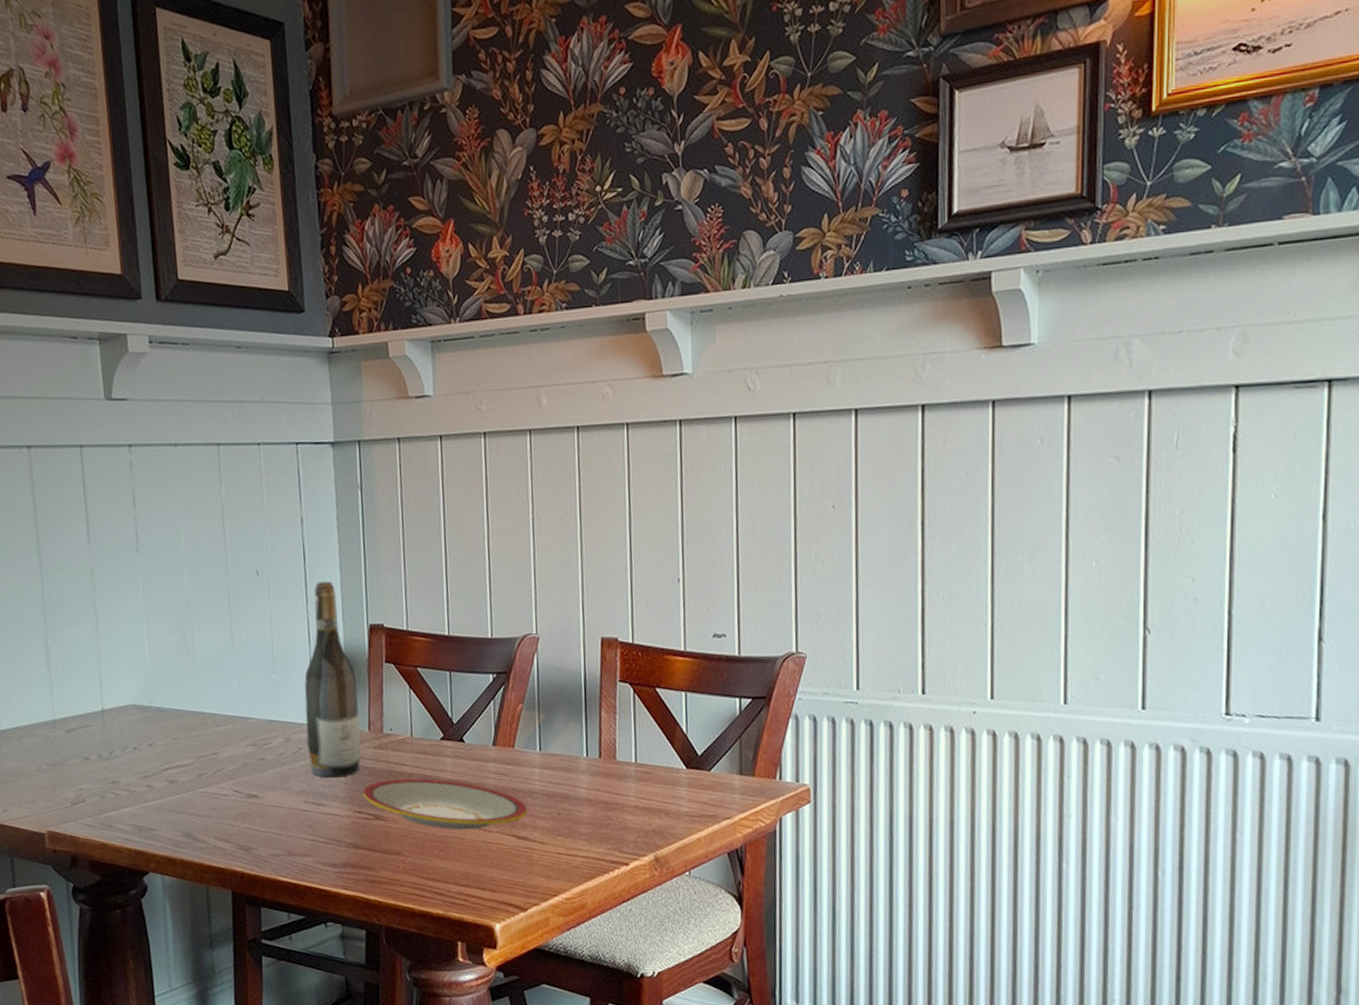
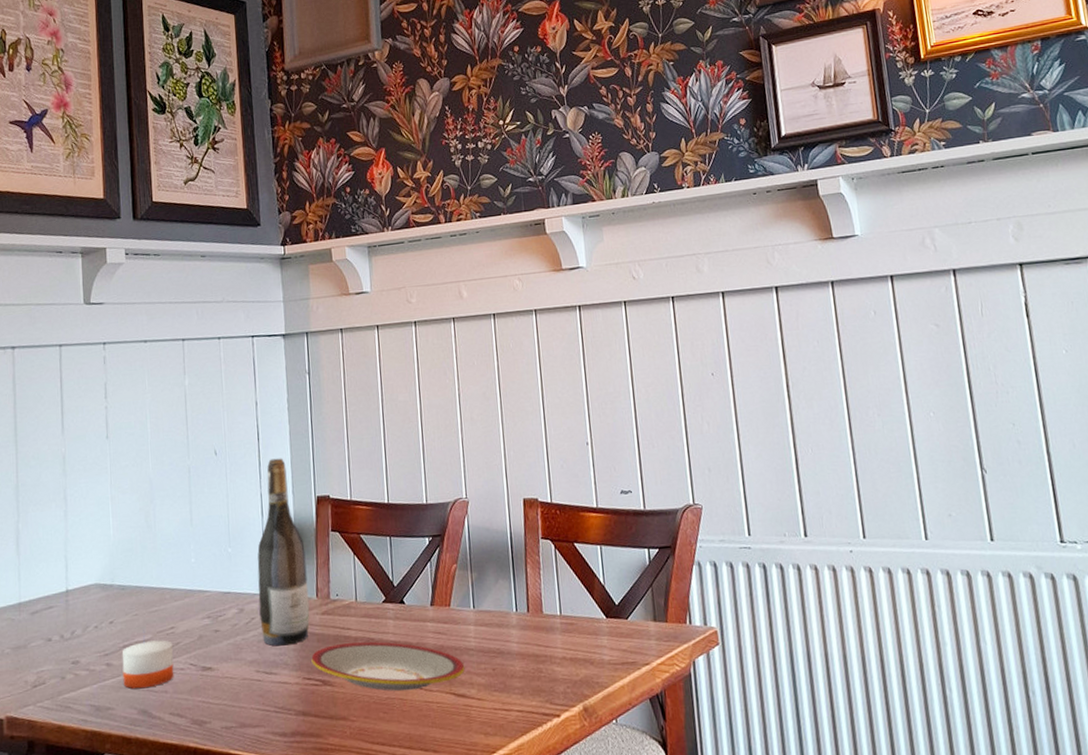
candle: none [162,754,219,812] -> present [121,630,174,689]

